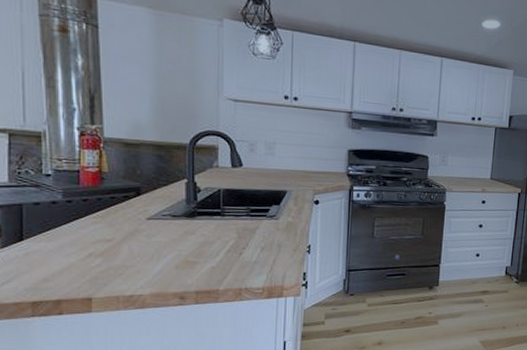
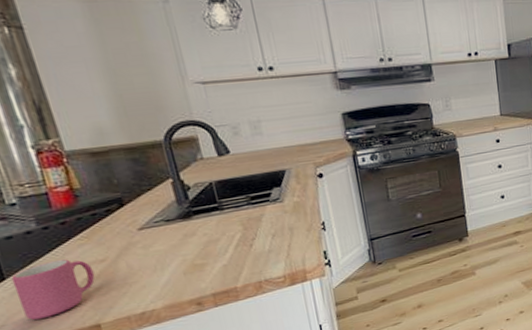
mug: none [28,232,99,282] -> present [11,259,96,320]

